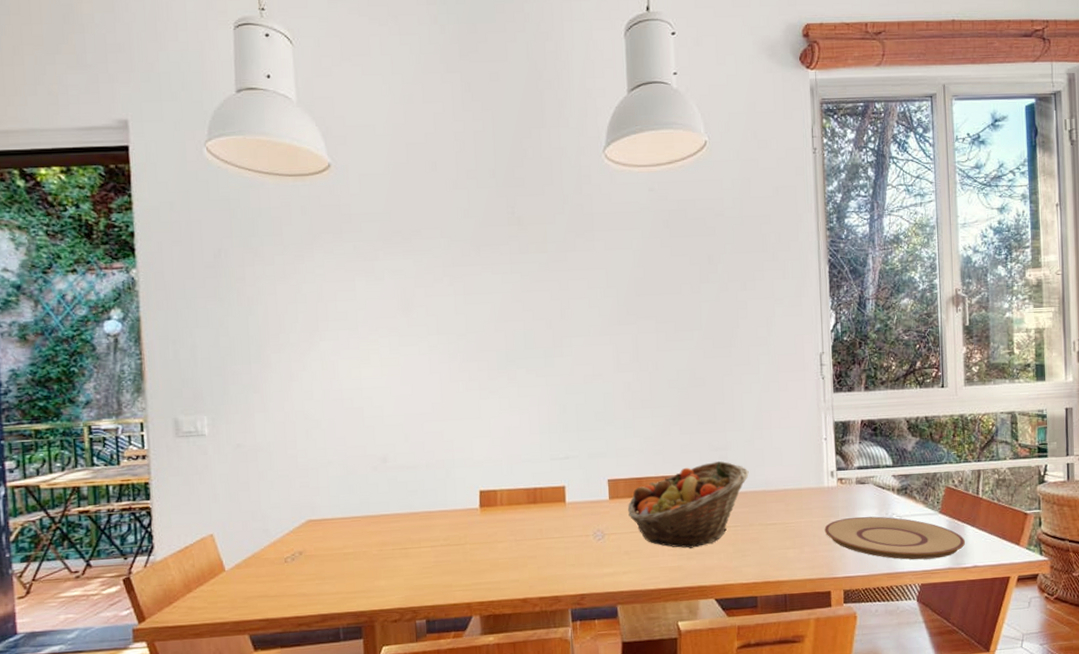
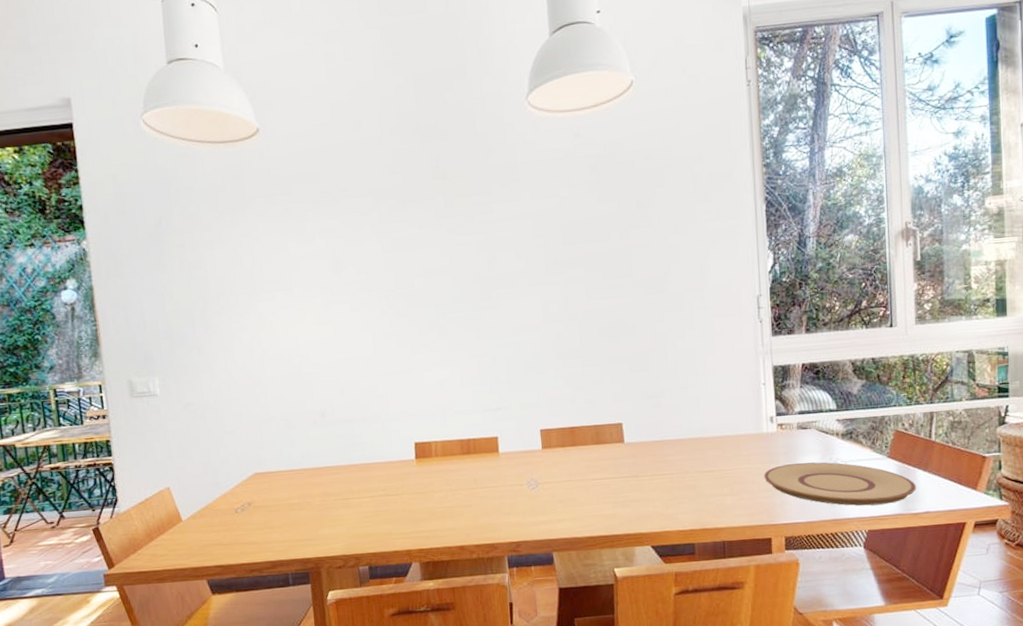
fruit basket: present [627,461,749,548] -> none [560,409,684,496]

